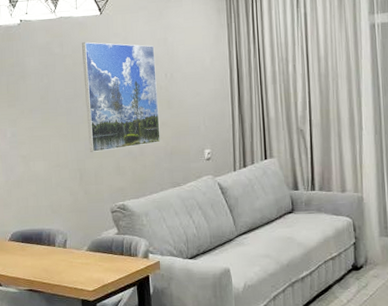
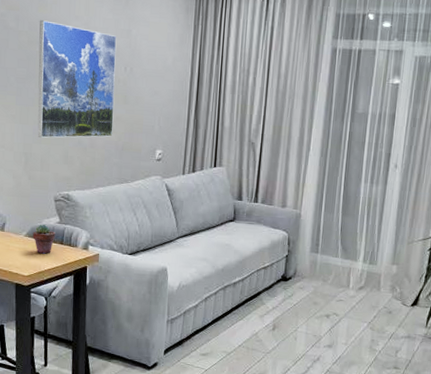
potted succulent: none [93,238,115,267] -> present [33,225,55,254]

